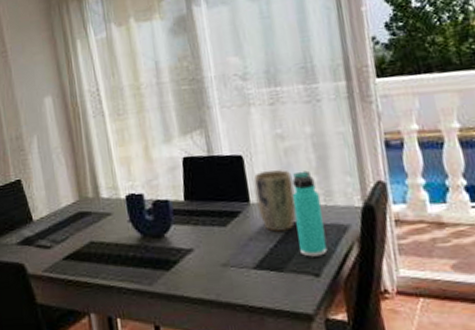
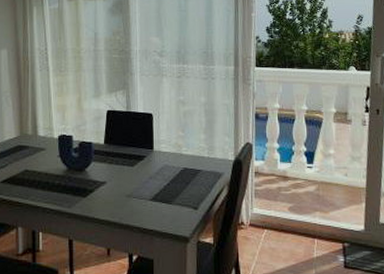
plant pot: present [253,170,296,232] -> none [158,126,187,174]
thermos bottle: present [292,170,328,257] -> none [185,130,206,194]

